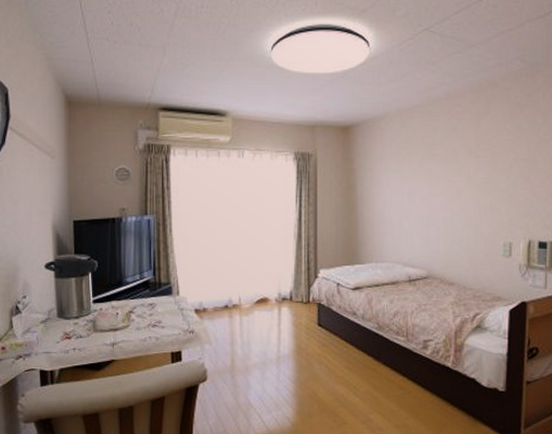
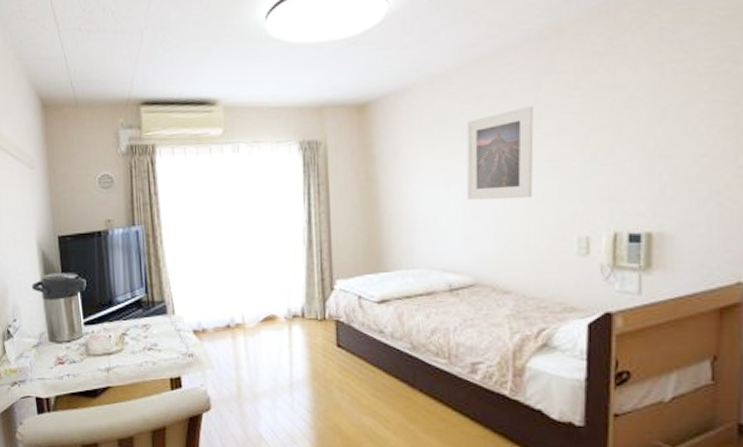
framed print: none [425,139,474,211] -> present [466,105,534,200]

